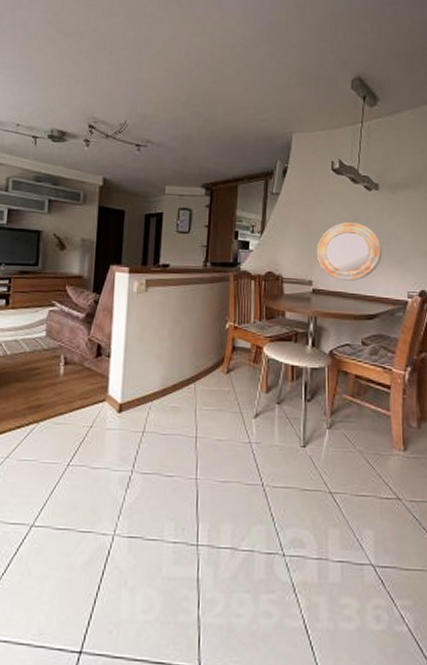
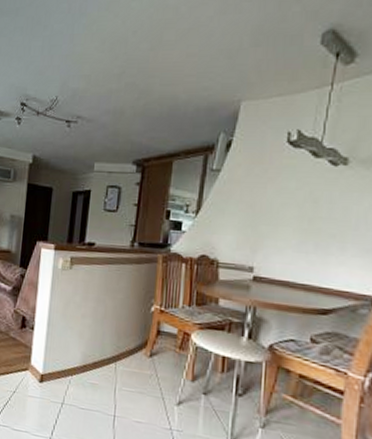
home mirror: present [316,222,383,281] -> none [260,203,348,270]

